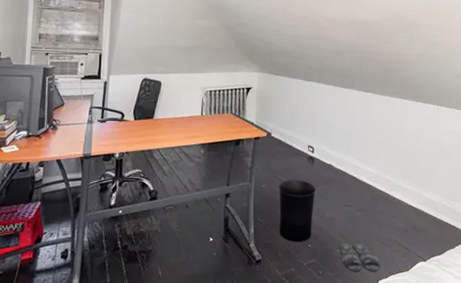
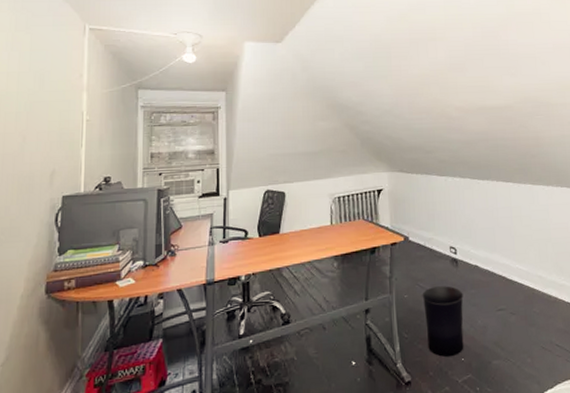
slippers: present [339,243,379,272] -> none [496,351,543,385]

